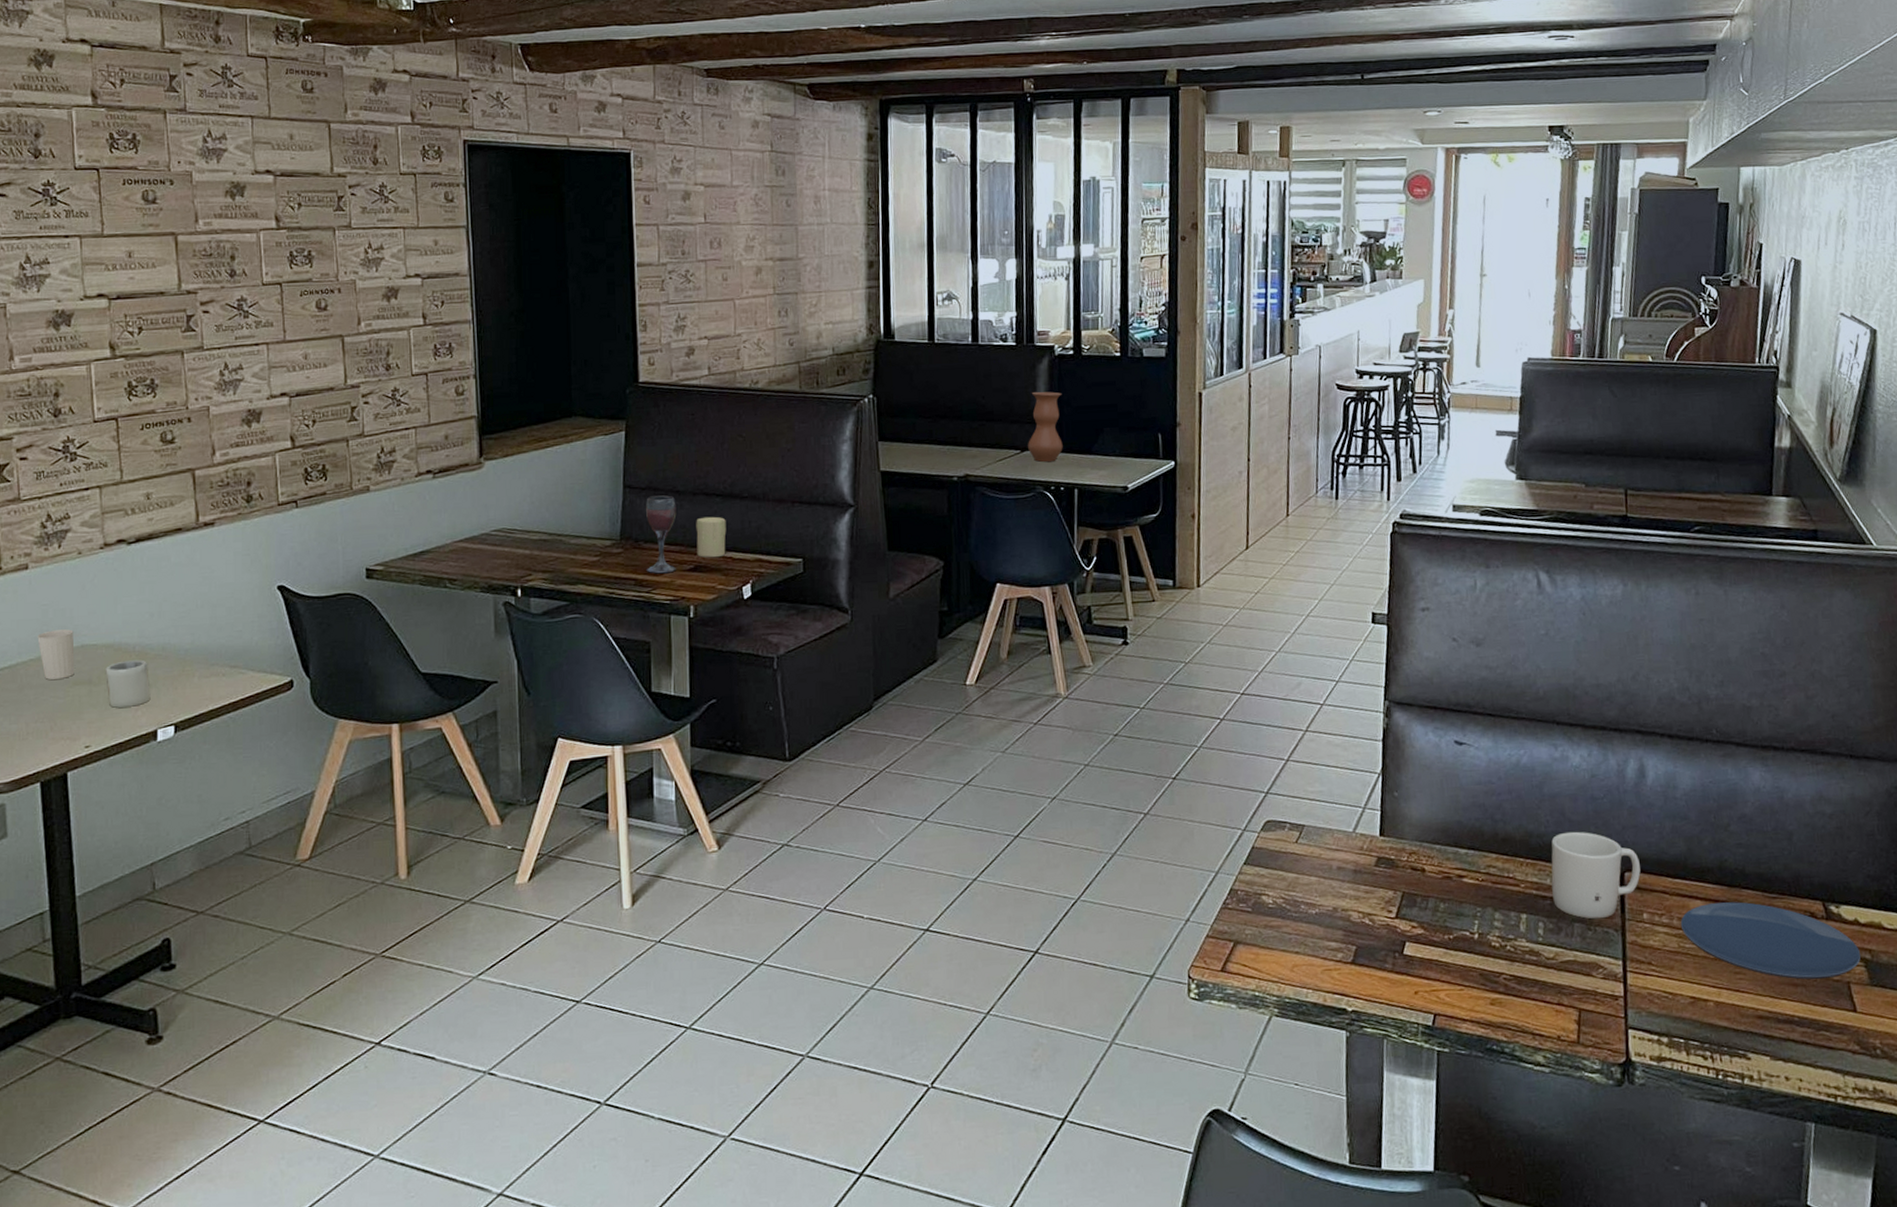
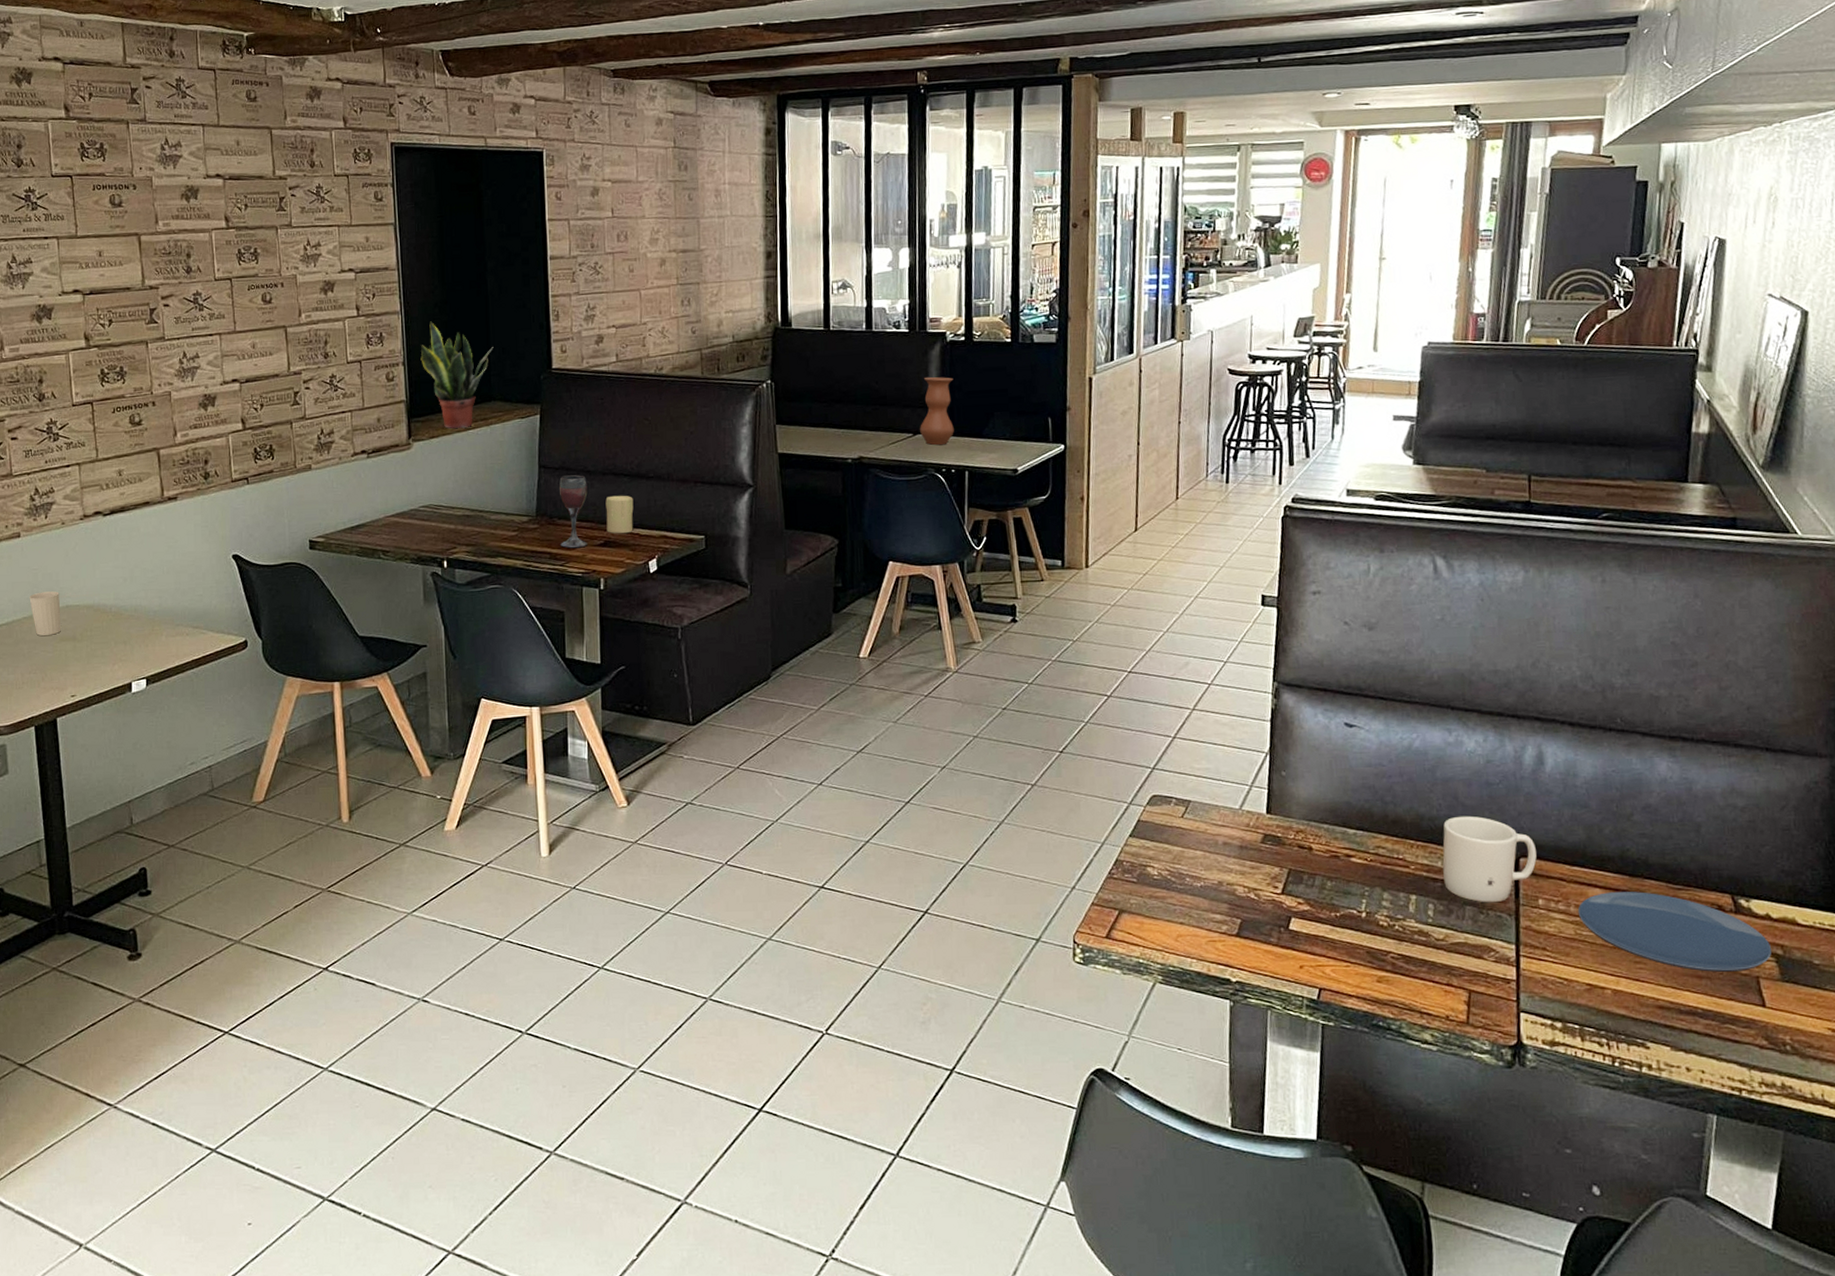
cup: present [106,659,151,709] -> none [87,619,126,663]
potted plant: none [494,331,575,447] -> present [420,321,494,429]

